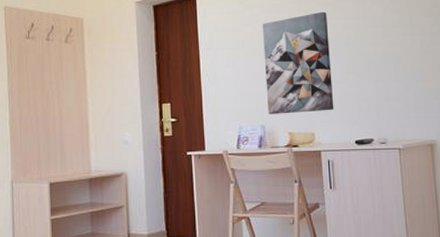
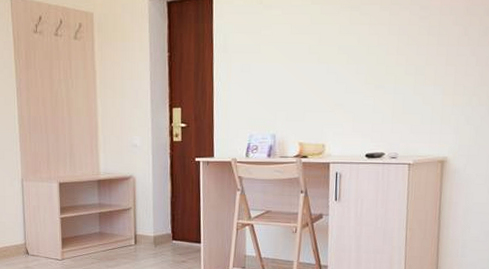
wall art: present [262,11,334,114] -> none [280,15,351,124]

